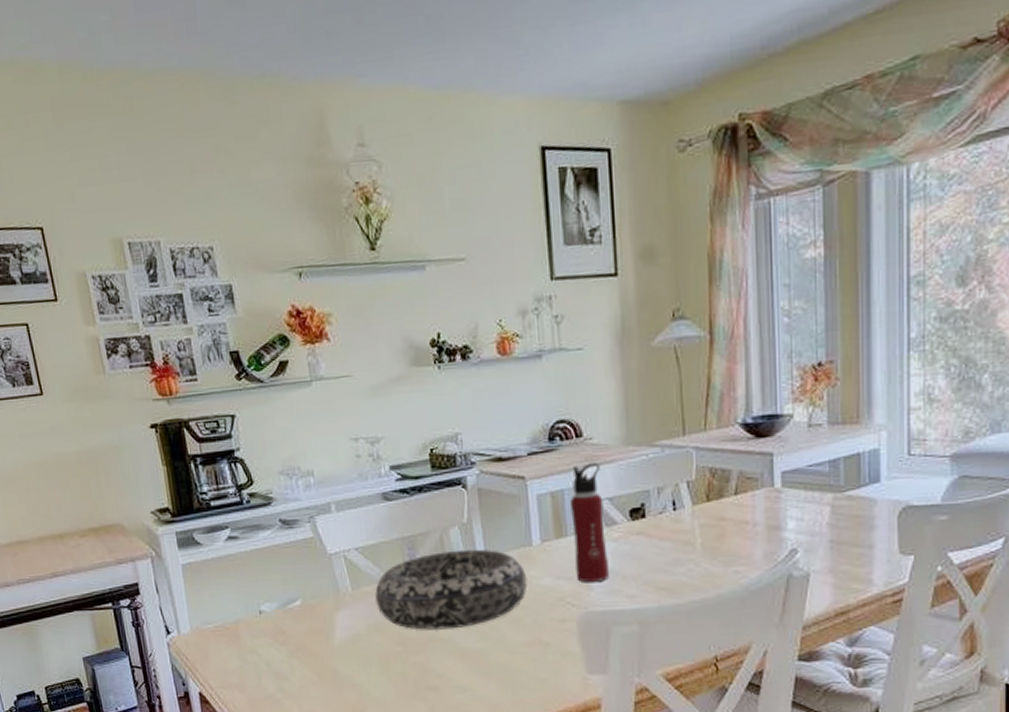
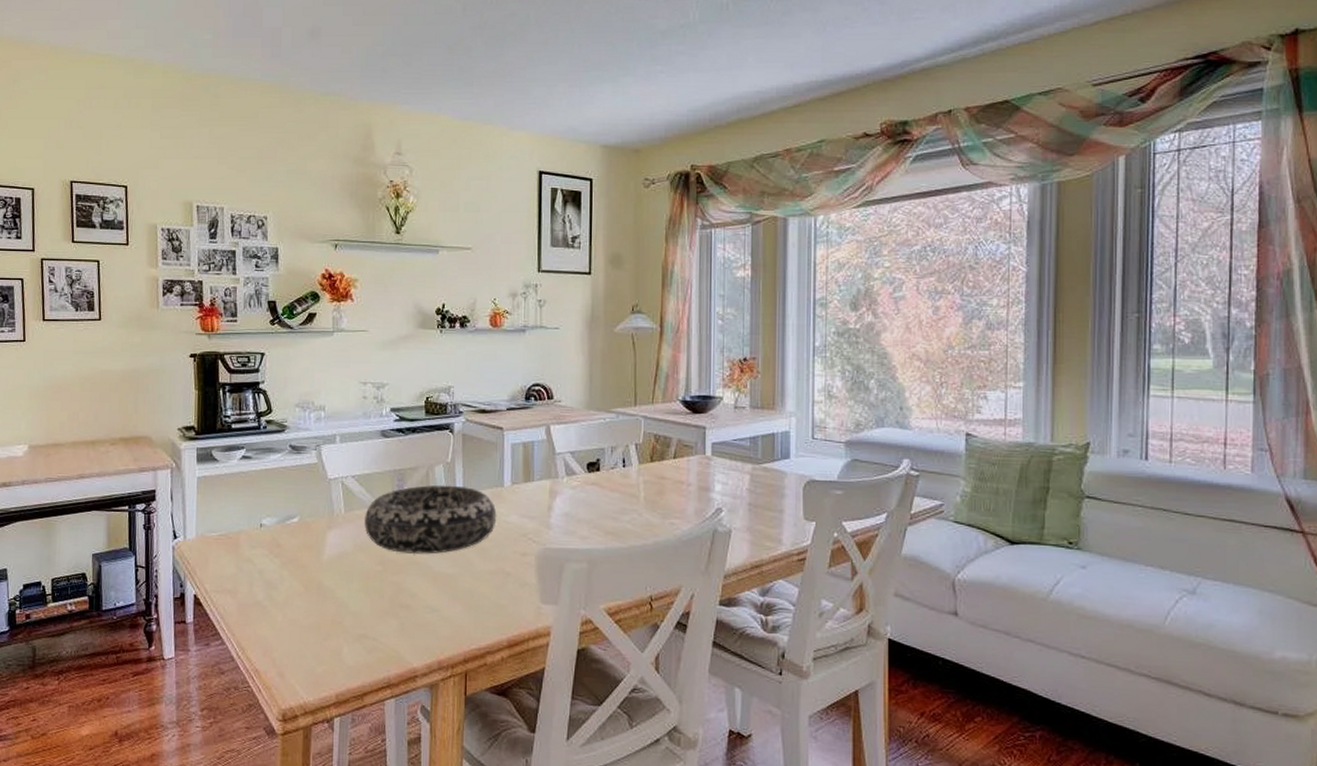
water bottle: present [570,463,609,583] -> none [539,421,566,523]

